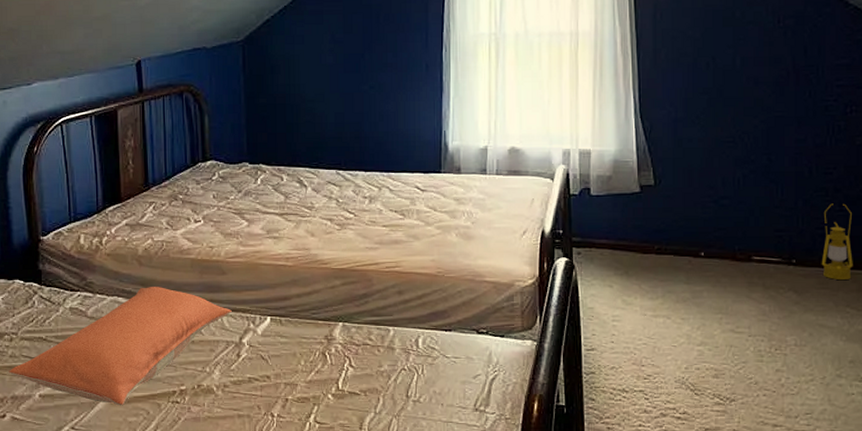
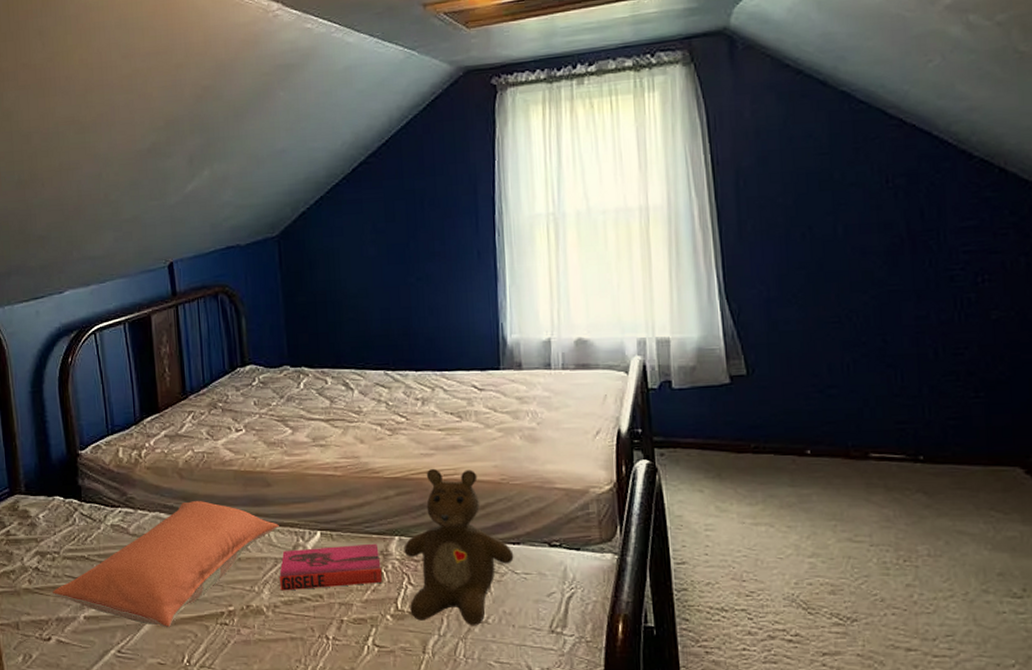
hardback book: none [230,328,325,372] -> present [279,543,382,591]
teddy bear: none [347,261,445,405] -> present [404,468,514,626]
lantern: present [821,203,853,279] -> none [955,389,996,478]

